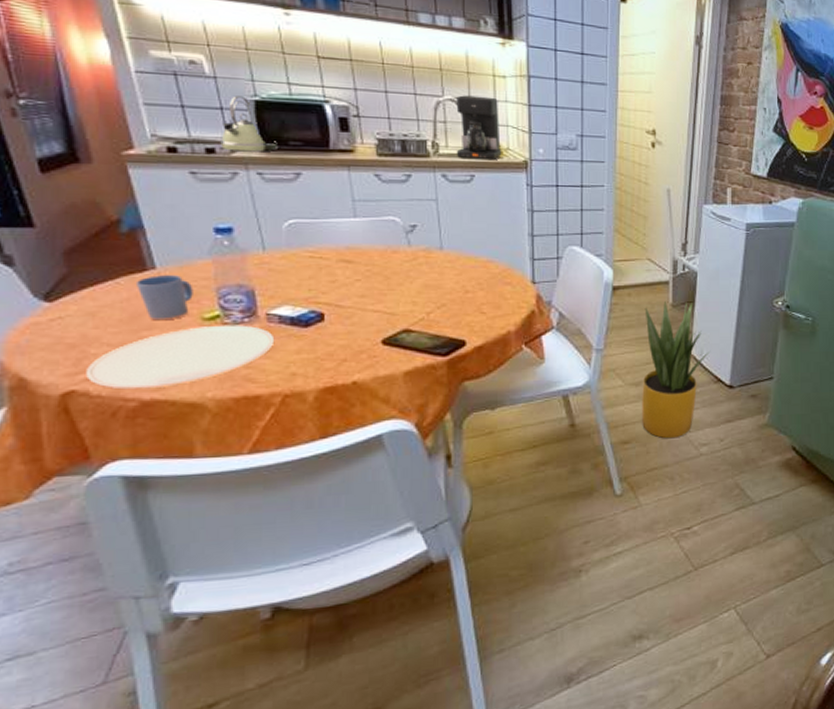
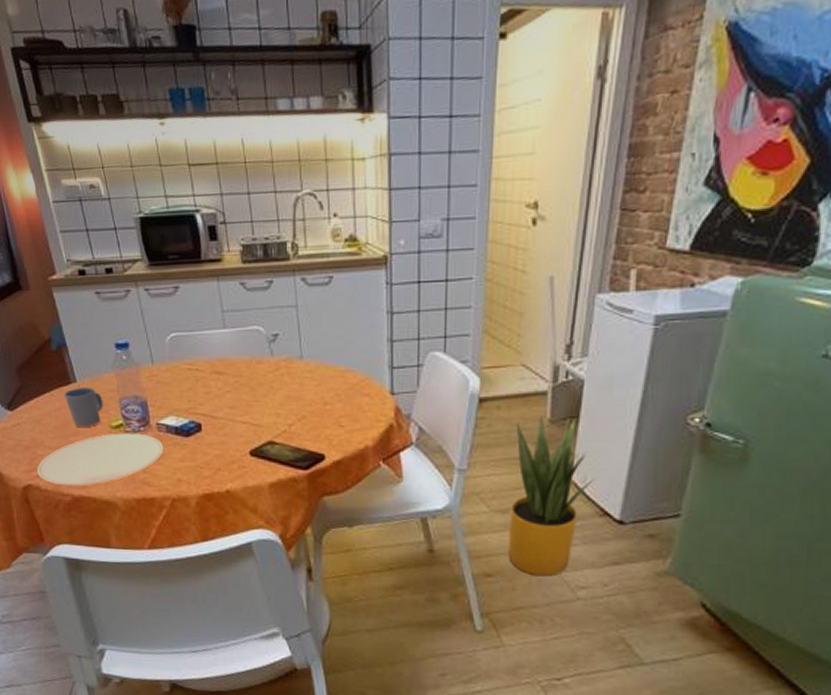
kettle: present [220,96,279,152] -> none [116,214,161,270]
coffee maker: present [456,95,502,161] -> none [314,184,361,259]

